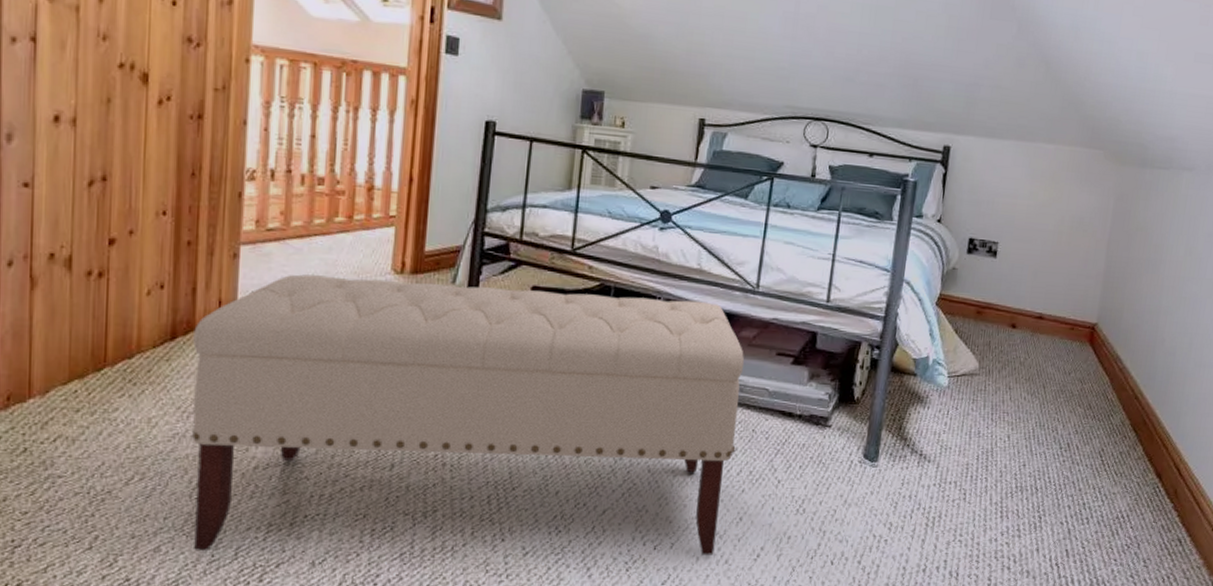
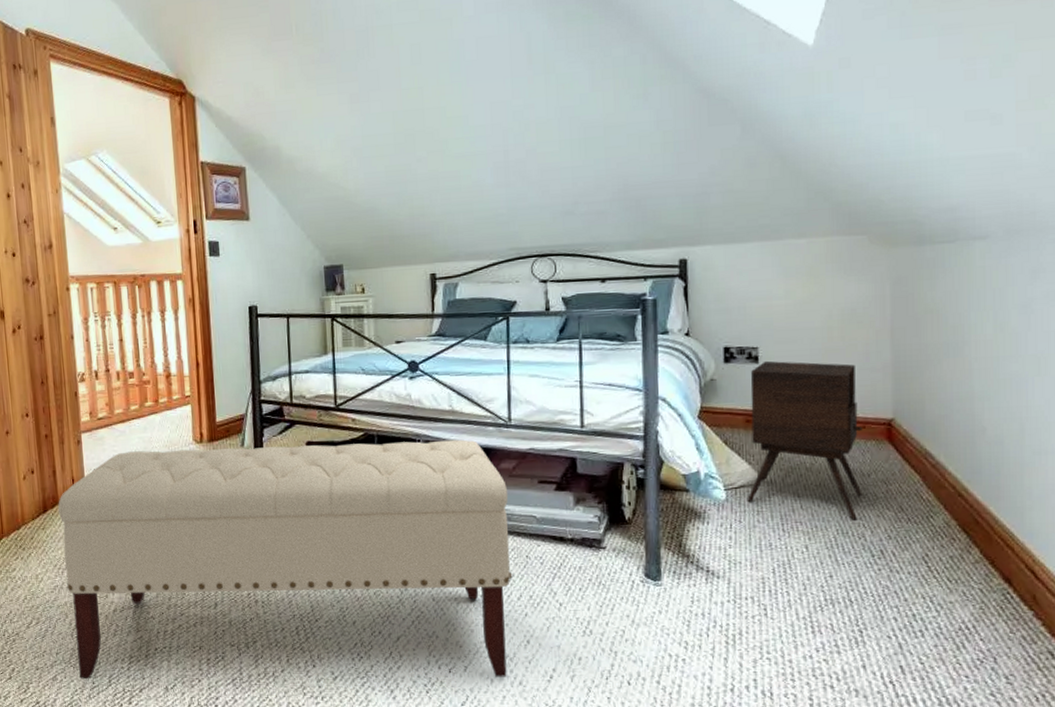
side table: none [965,256,1075,414] -> present [747,360,863,520]

